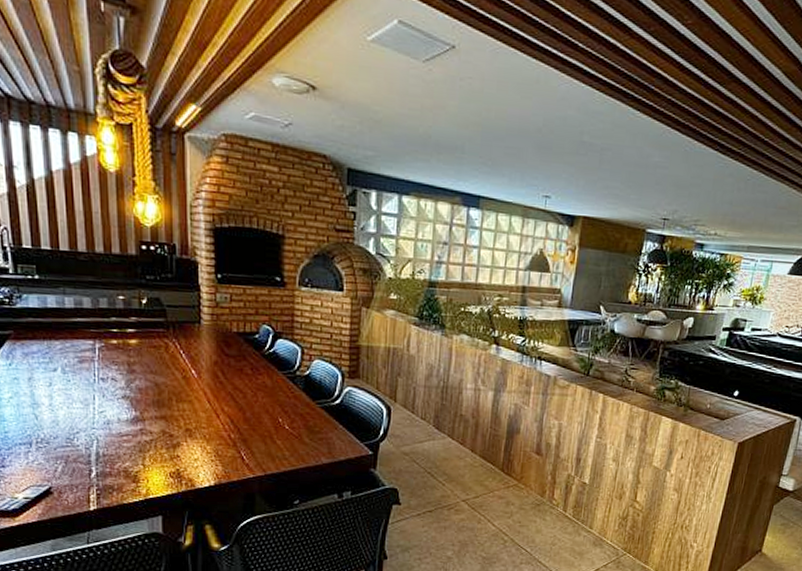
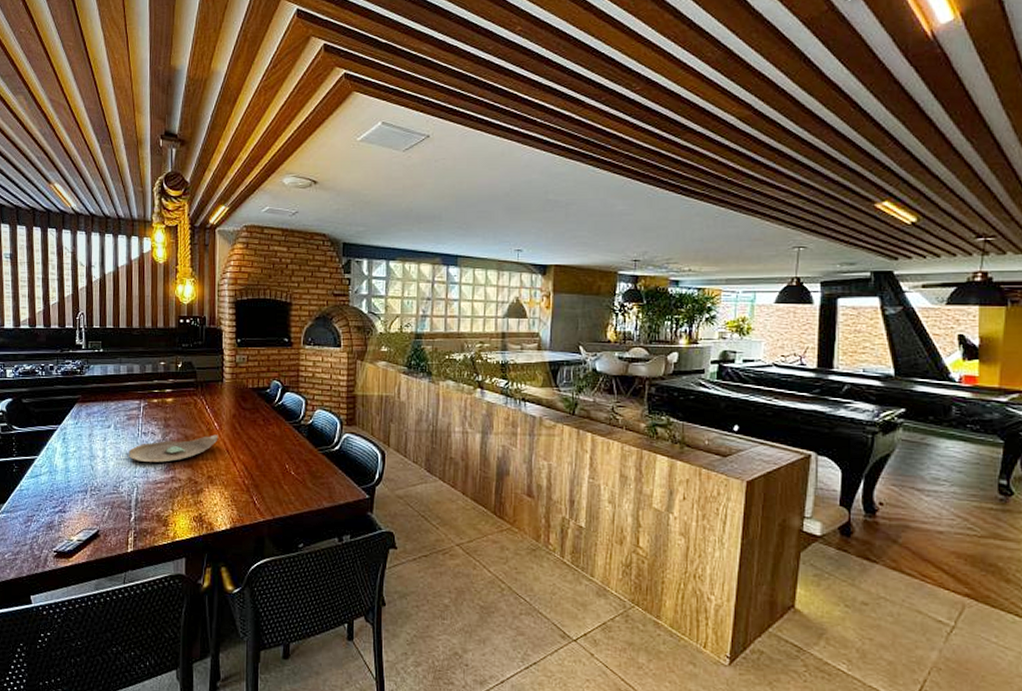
decorative bowl: none [82,383,197,413] -> present [128,435,218,462]

